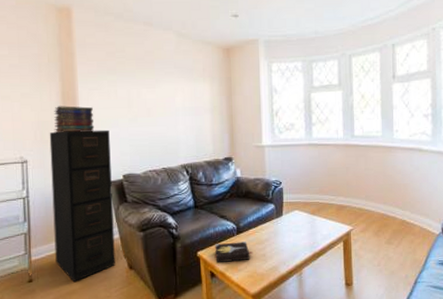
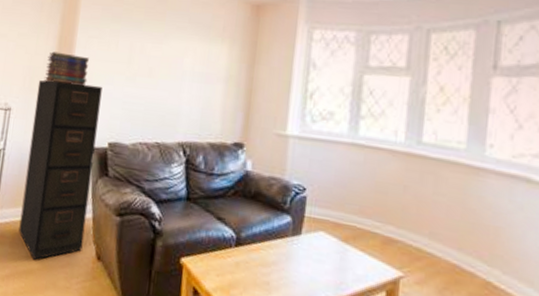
hardback book: present [214,241,252,264] -> none [201,252,253,285]

